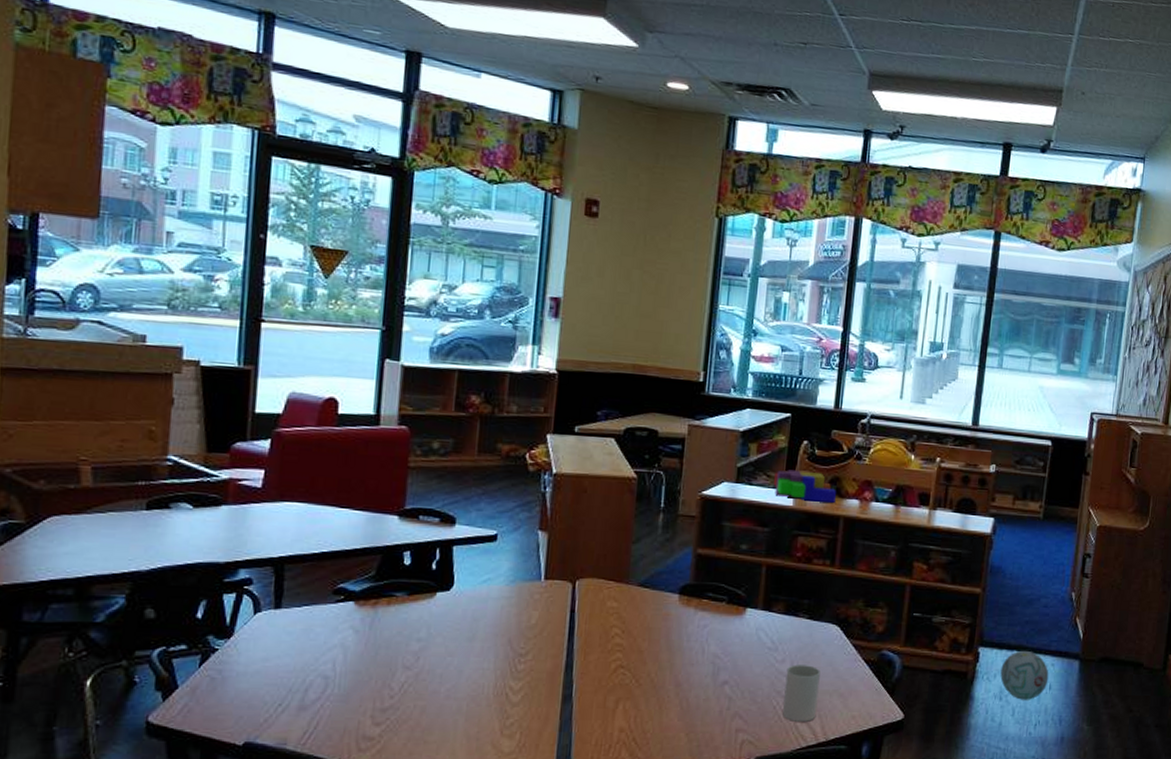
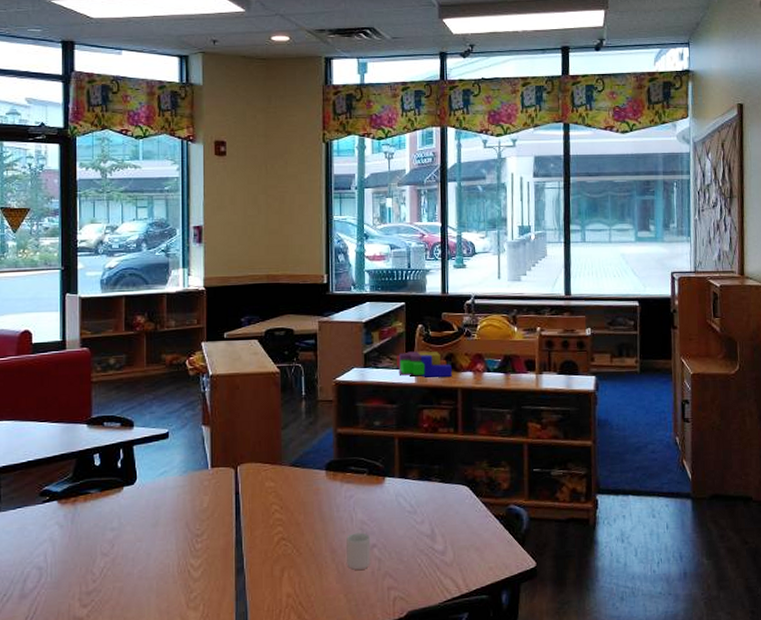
cup: none [692,667,723,709] -> present [346,532,371,571]
cup: present [783,664,820,722] -> none [426,524,458,577]
ball: present [1000,650,1049,700] -> none [619,494,665,541]

